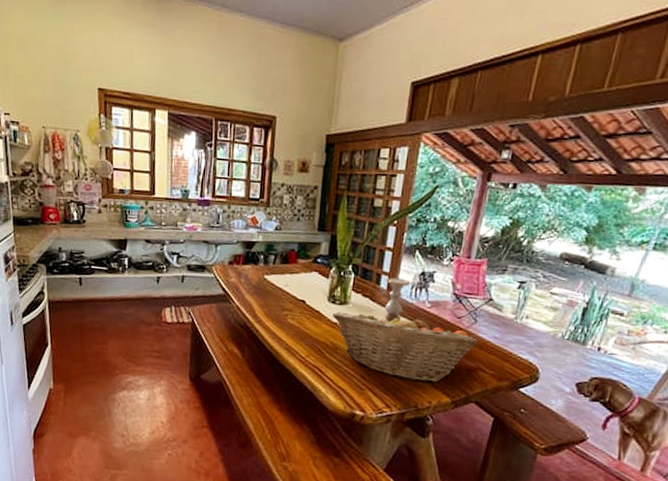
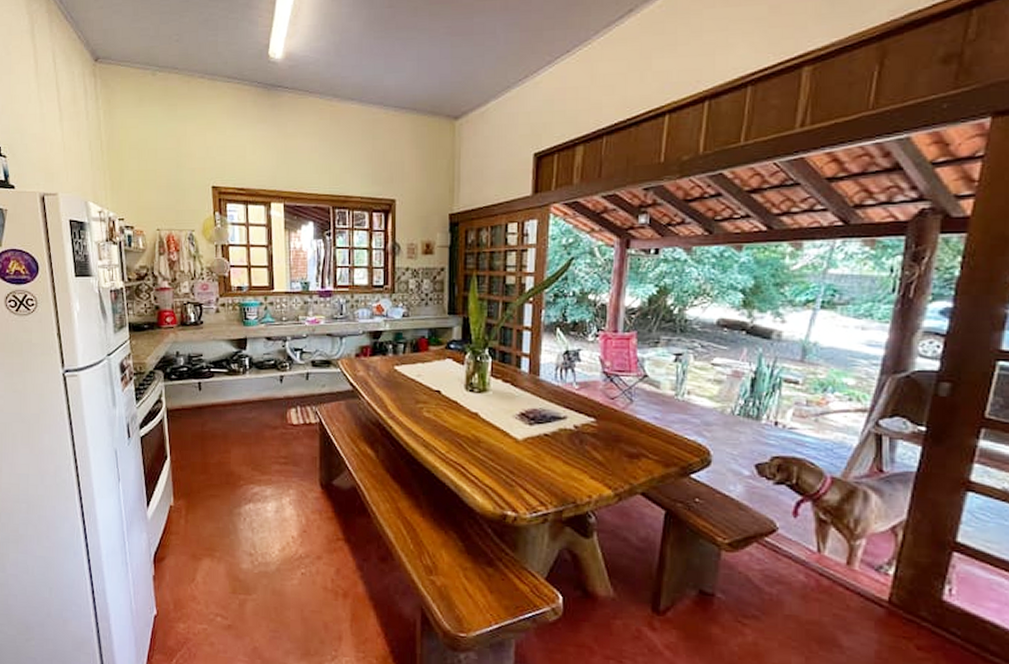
fruit basket: present [333,311,478,383] -> none [472,396,637,474]
candle holder: present [378,277,411,324] -> none [523,358,555,410]

